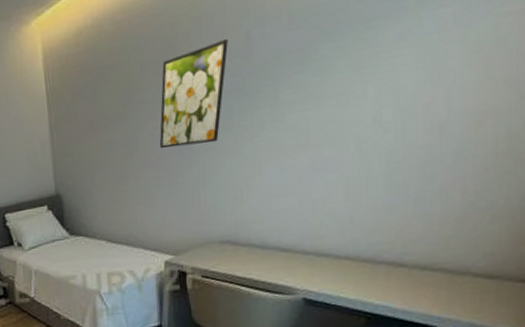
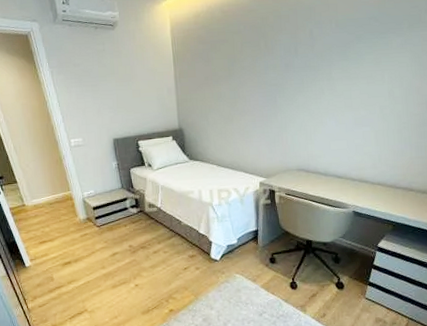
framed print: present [159,38,228,149] -> none [254,32,299,102]

